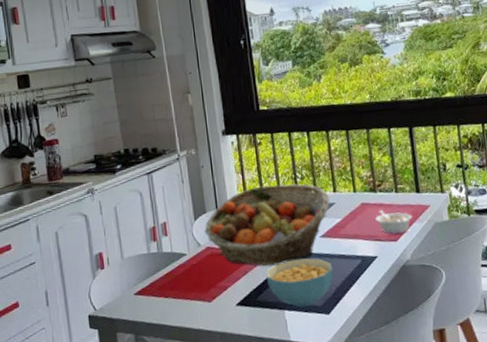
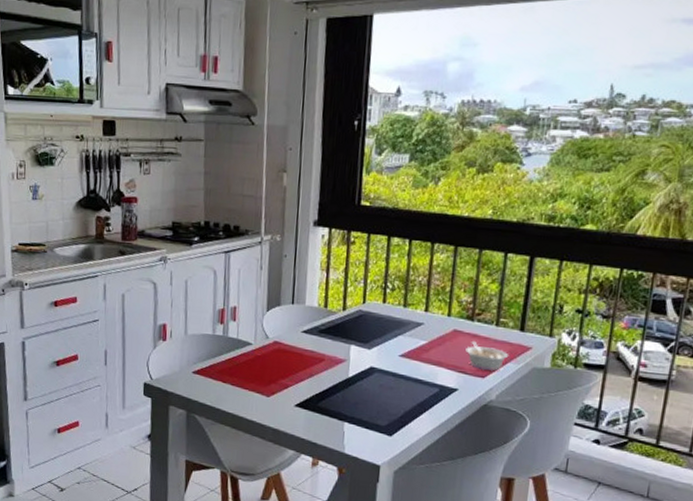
fruit basket: present [204,183,330,267] -> none [275,288,419,376]
cereal bowl: present [266,258,333,308] -> none [331,372,406,424]

